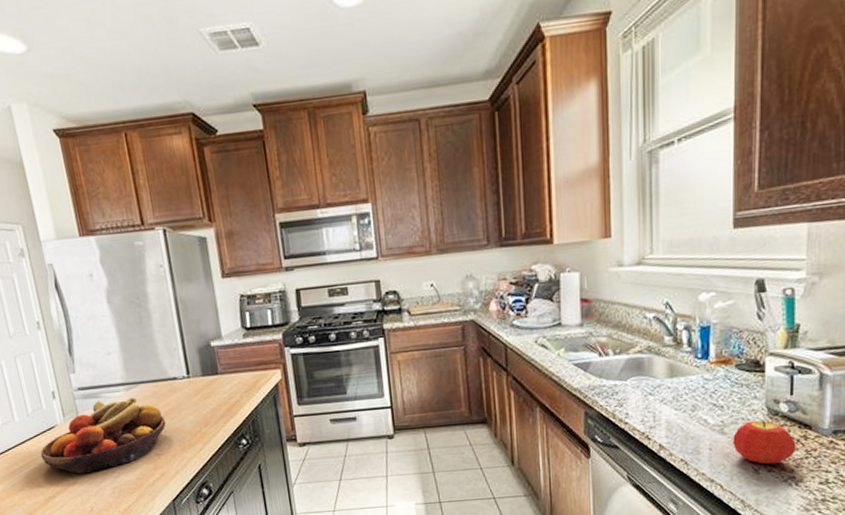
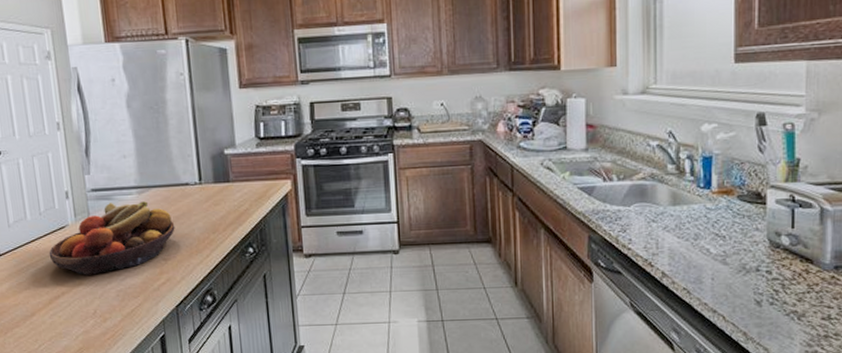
fruit: present [733,420,796,464] -> none [735,252,798,297]

